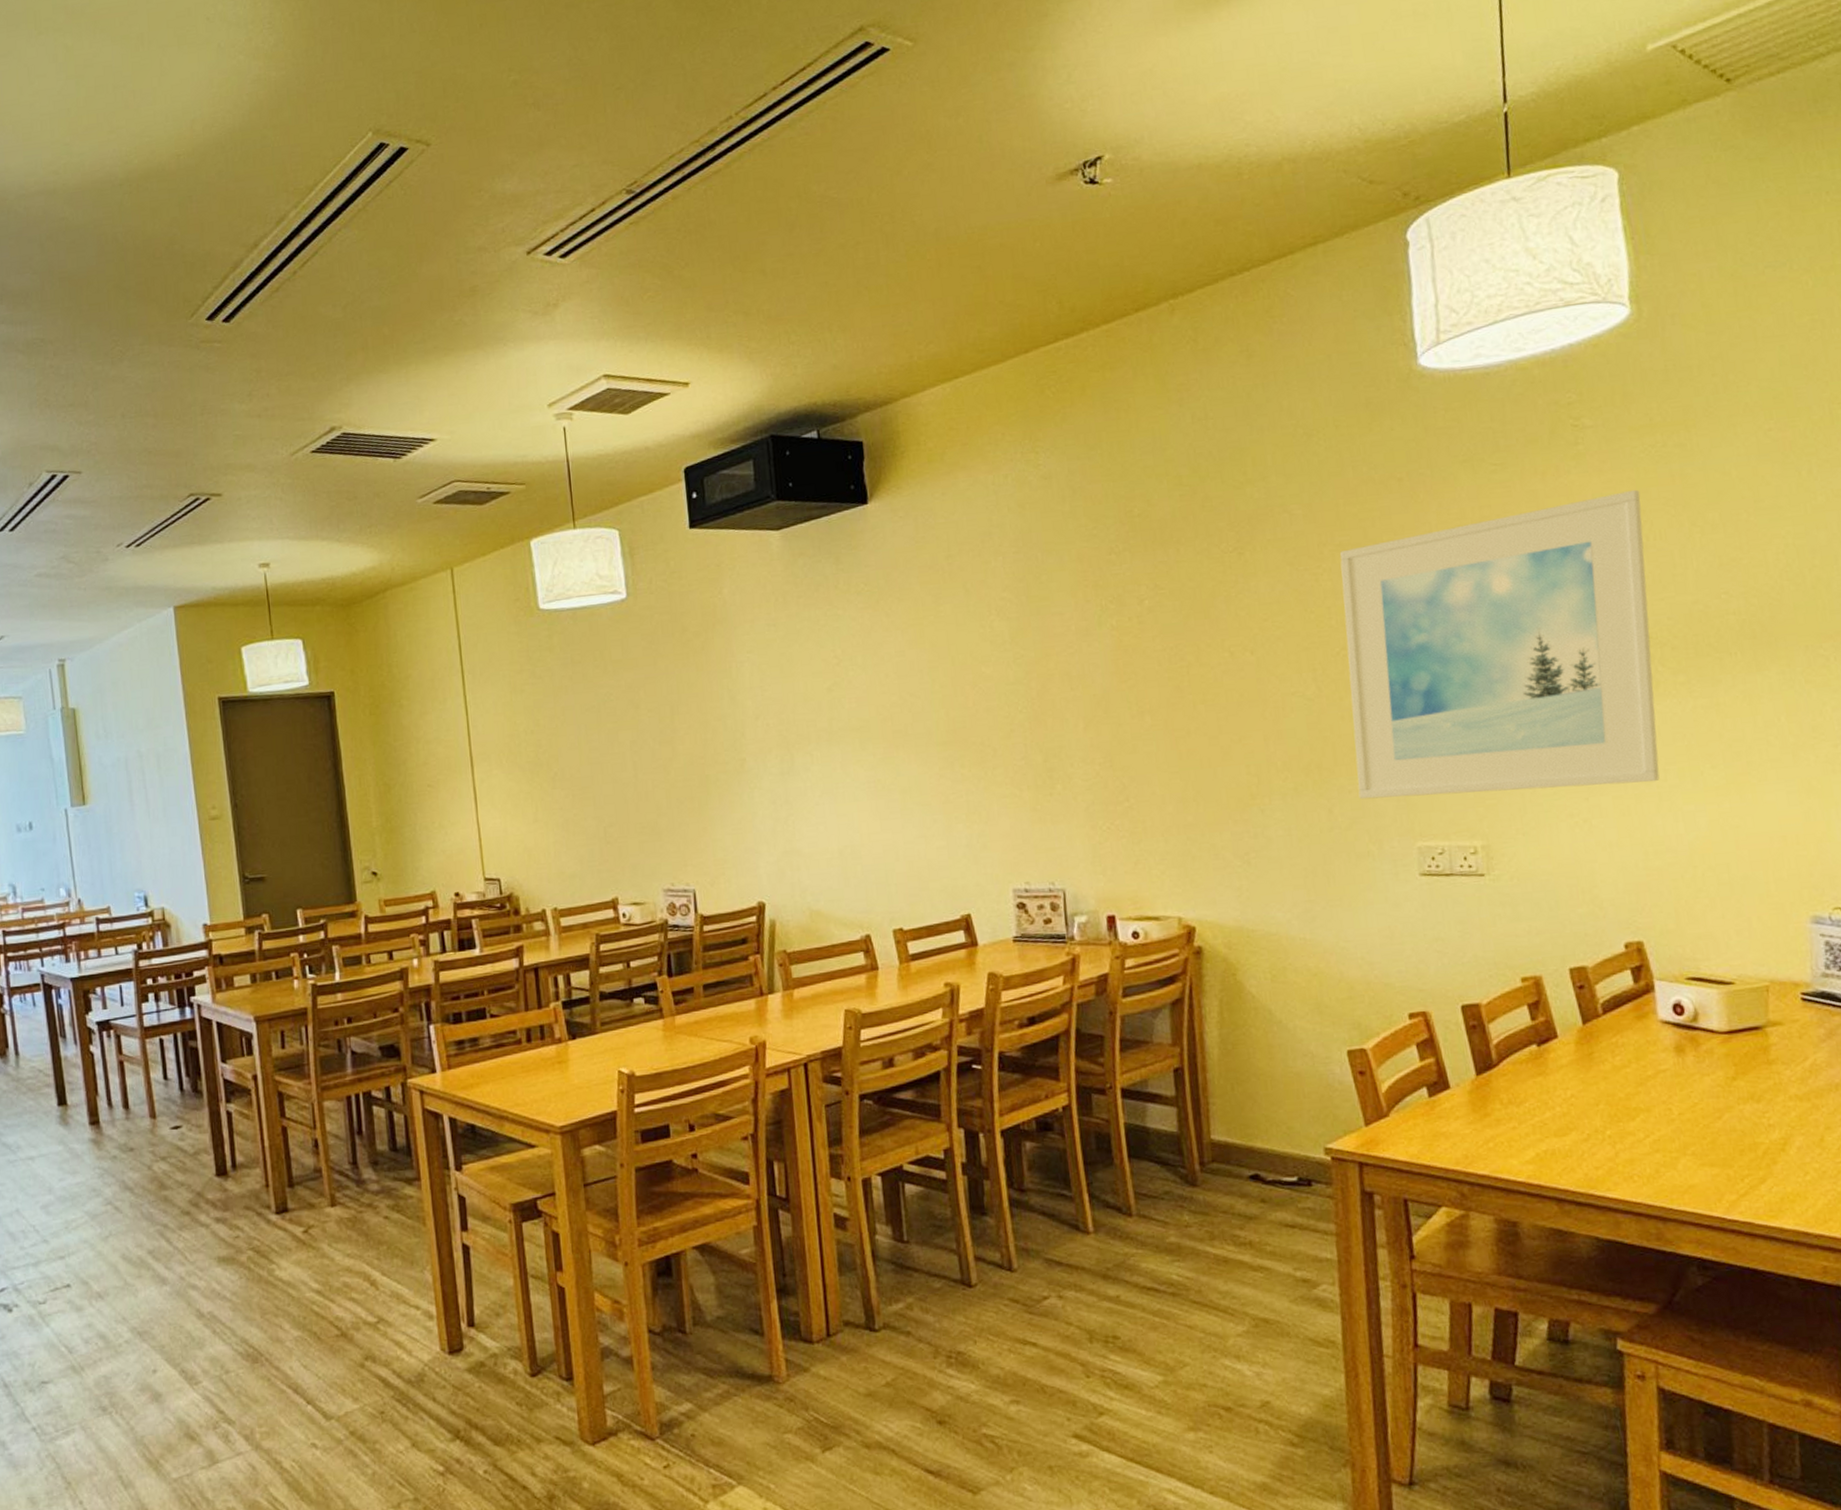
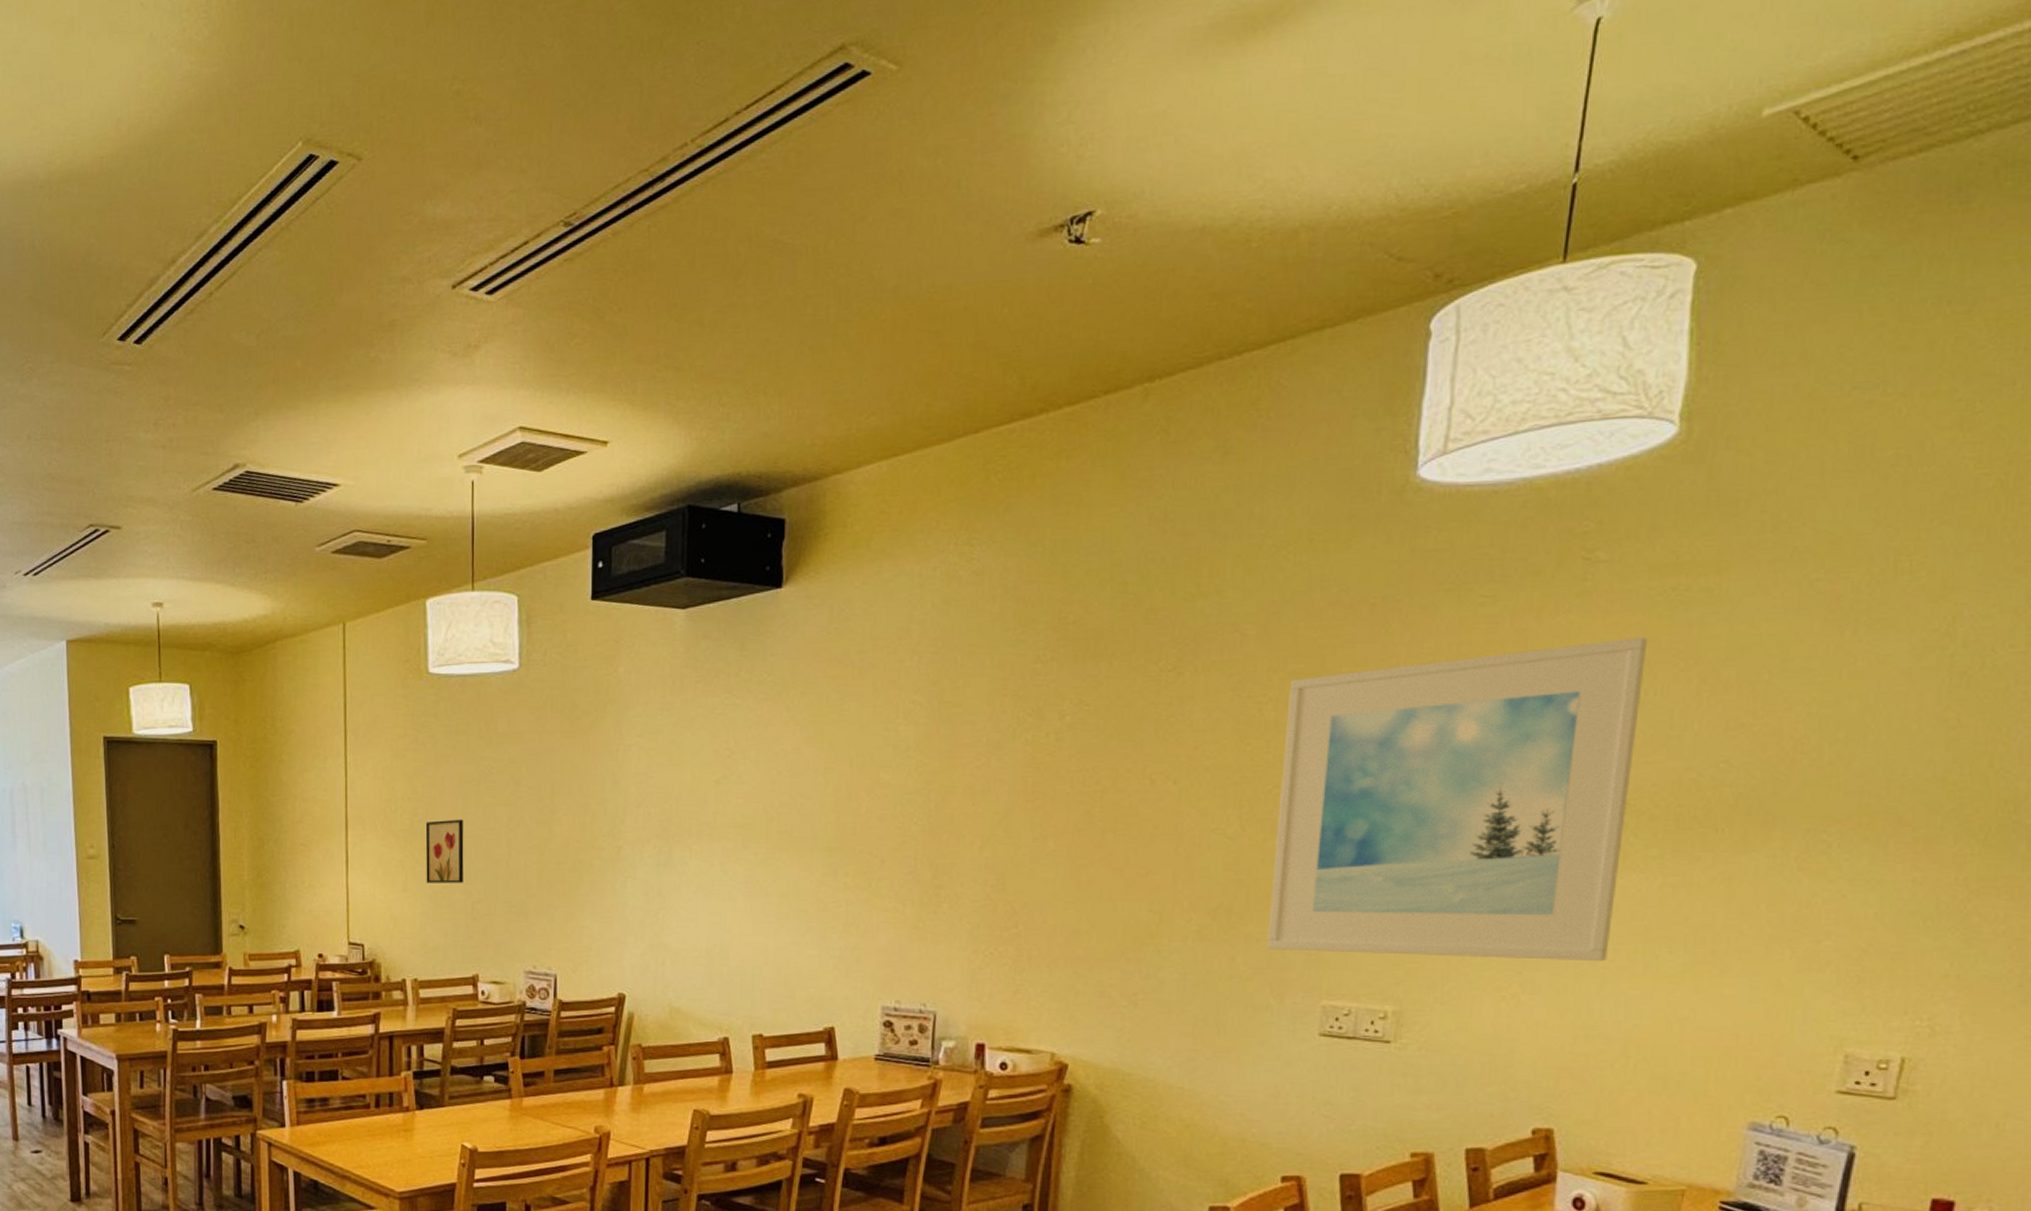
wall art: none [550,746,594,813] -> present [425,819,464,883]

